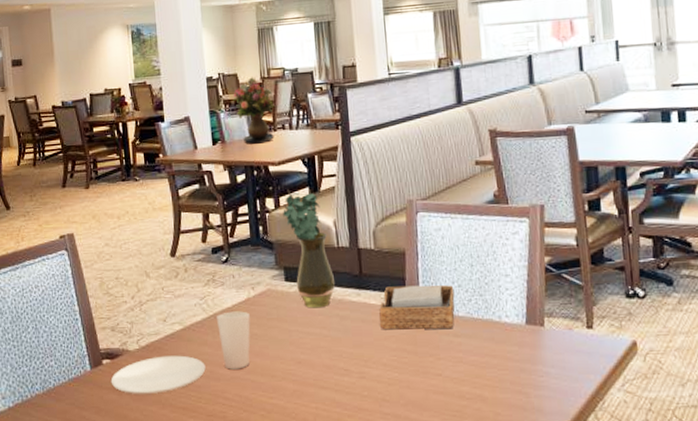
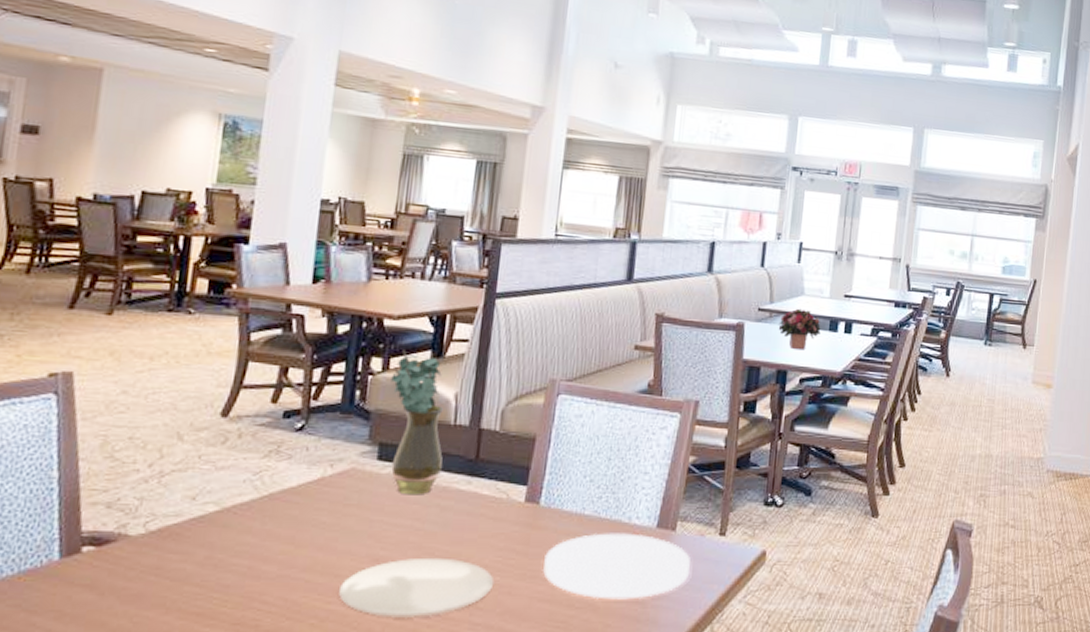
plate: present [110,355,206,395] -> none [89,544,243,596]
cup: present [217,311,251,370] -> none [270,492,320,566]
bouquet: present [233,77,275,144] -> none [352,209,407,291]
plate: none [276,358,394,410] -> present [338,557,495,619]
napkin holder: present [379,285,455,330] -> none [488,475,585,529]
plate: none [431,330,564,391] -> present [542,533,690,600]
bouquet: none [608,104,653,145] -> present [778,308,821,350]

